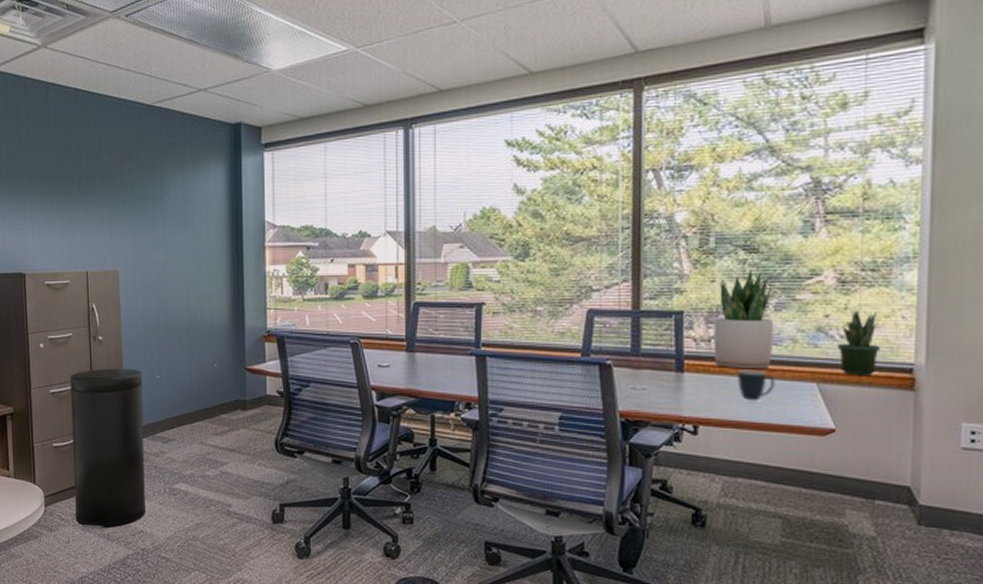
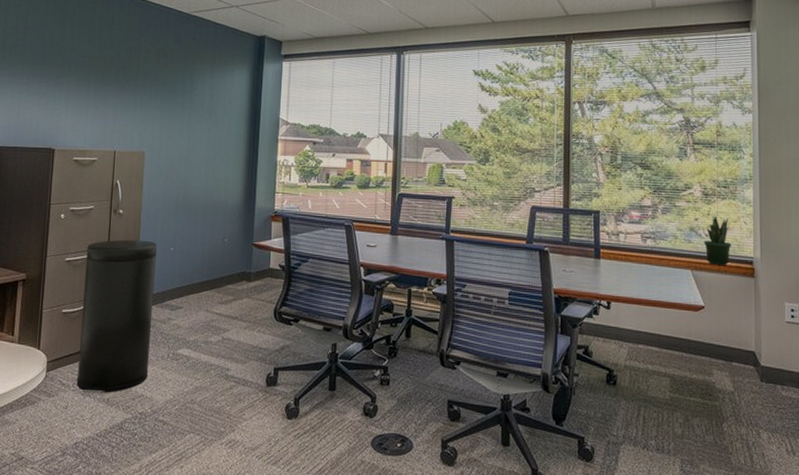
planter: present [713,270,774,370] -> none [621,182,662,259]
mug: present [738,369,775,402] -> none [638,258,663,284]

